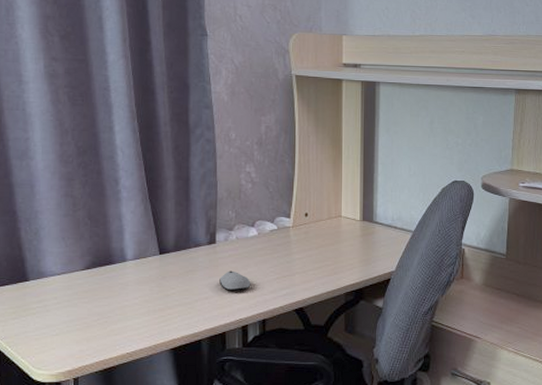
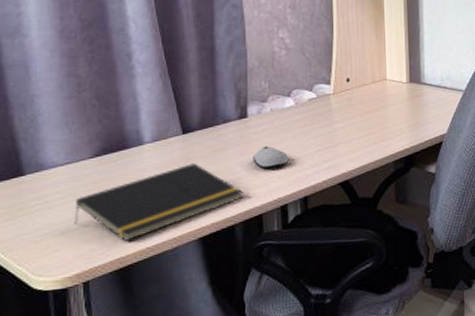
notepad: none [68,281,210,345] -> present [74,163,244,241]

